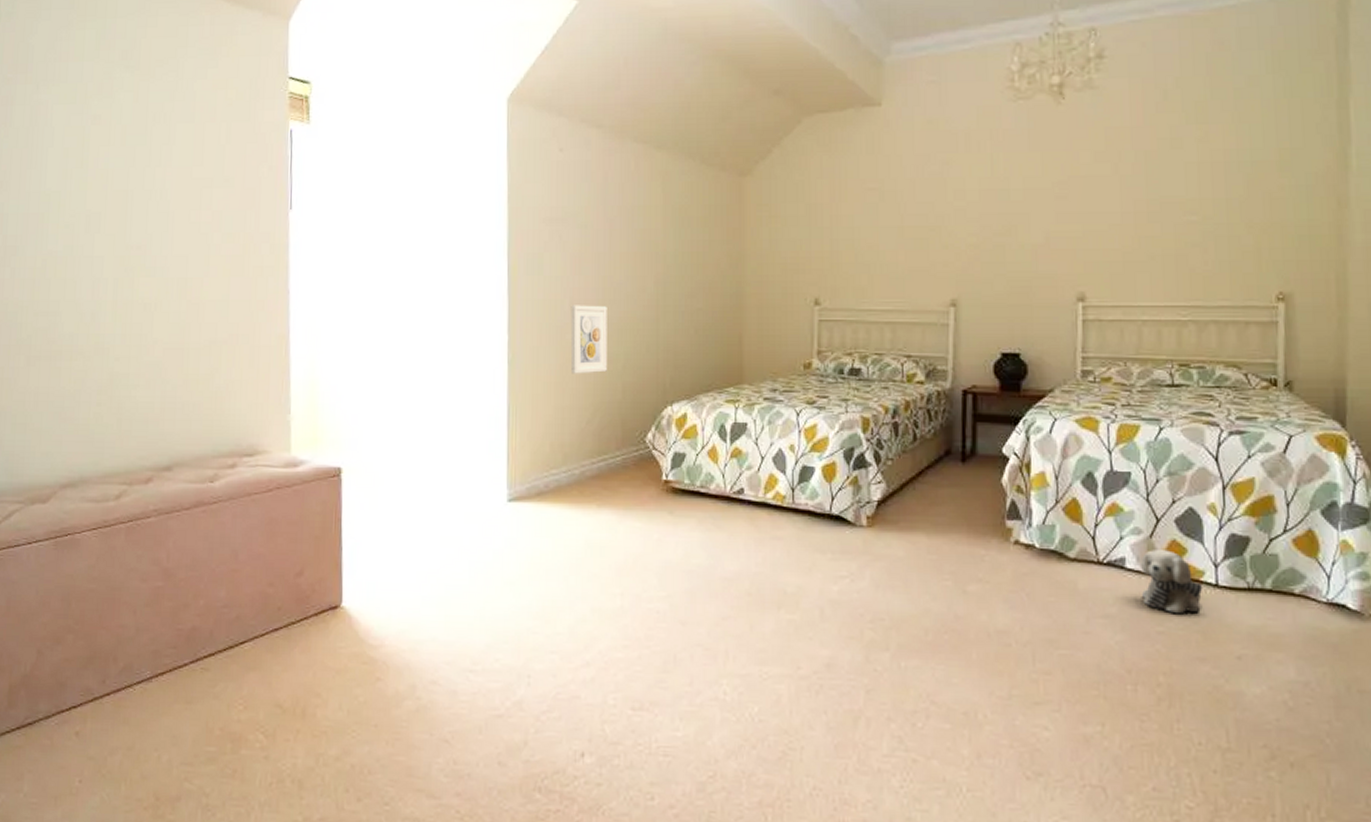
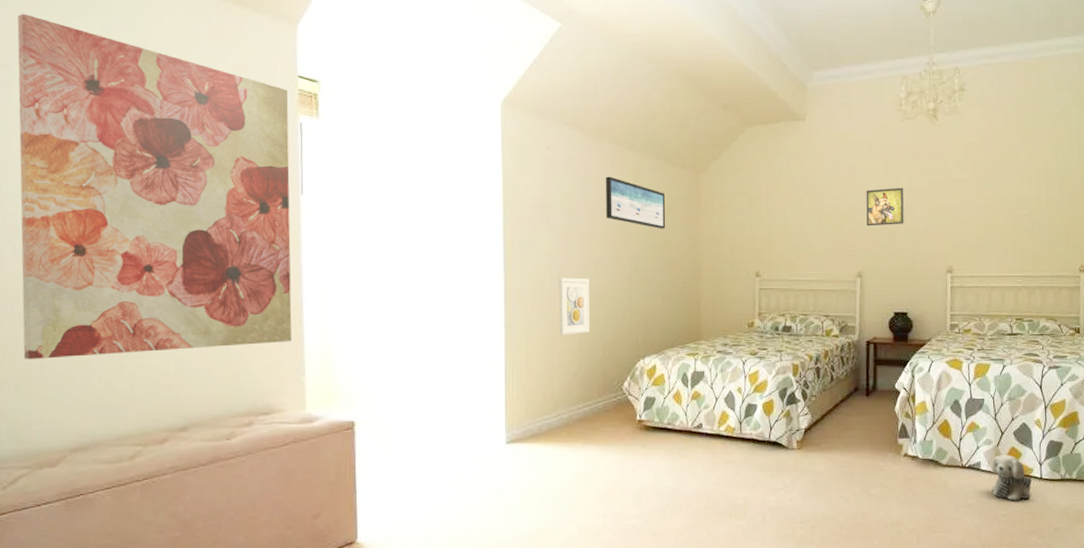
wall art: none [19,24,279,389] -> present [17,13,293,360]
wall art: none [627,182,701,246] -> present [605,176,666,229]
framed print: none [963,188,1017,240] -> present [866,187,904,226]

